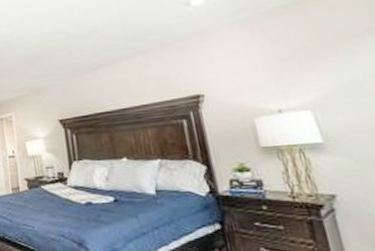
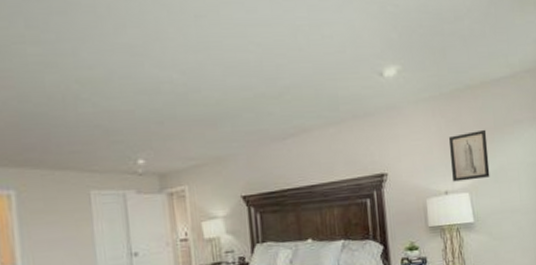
wall art: none [275,42,339,100] -> present [448,129,490,182]

